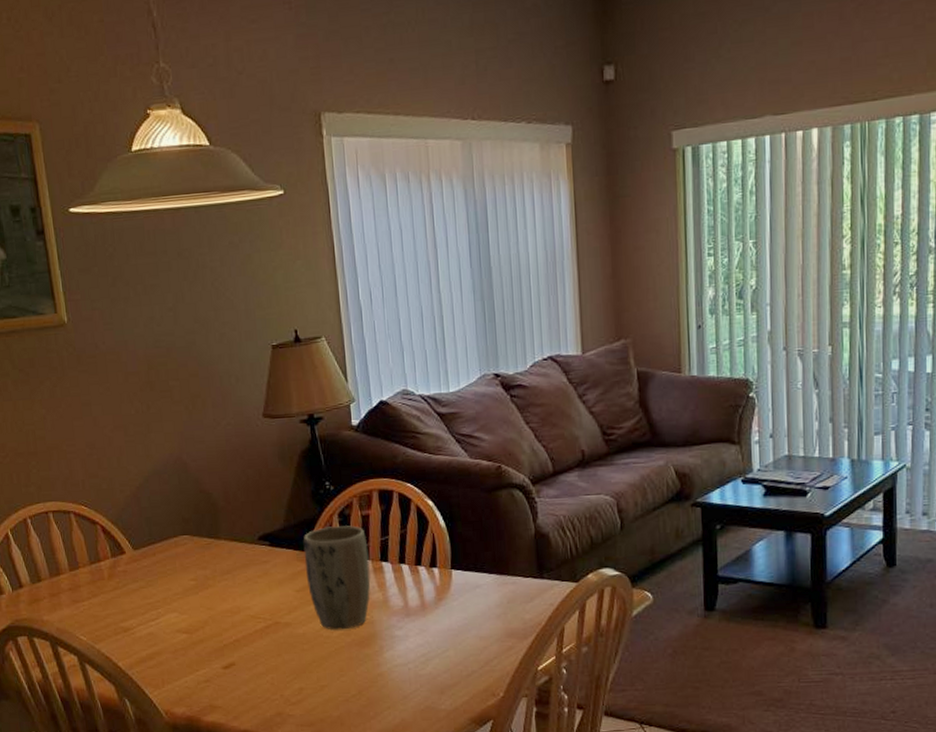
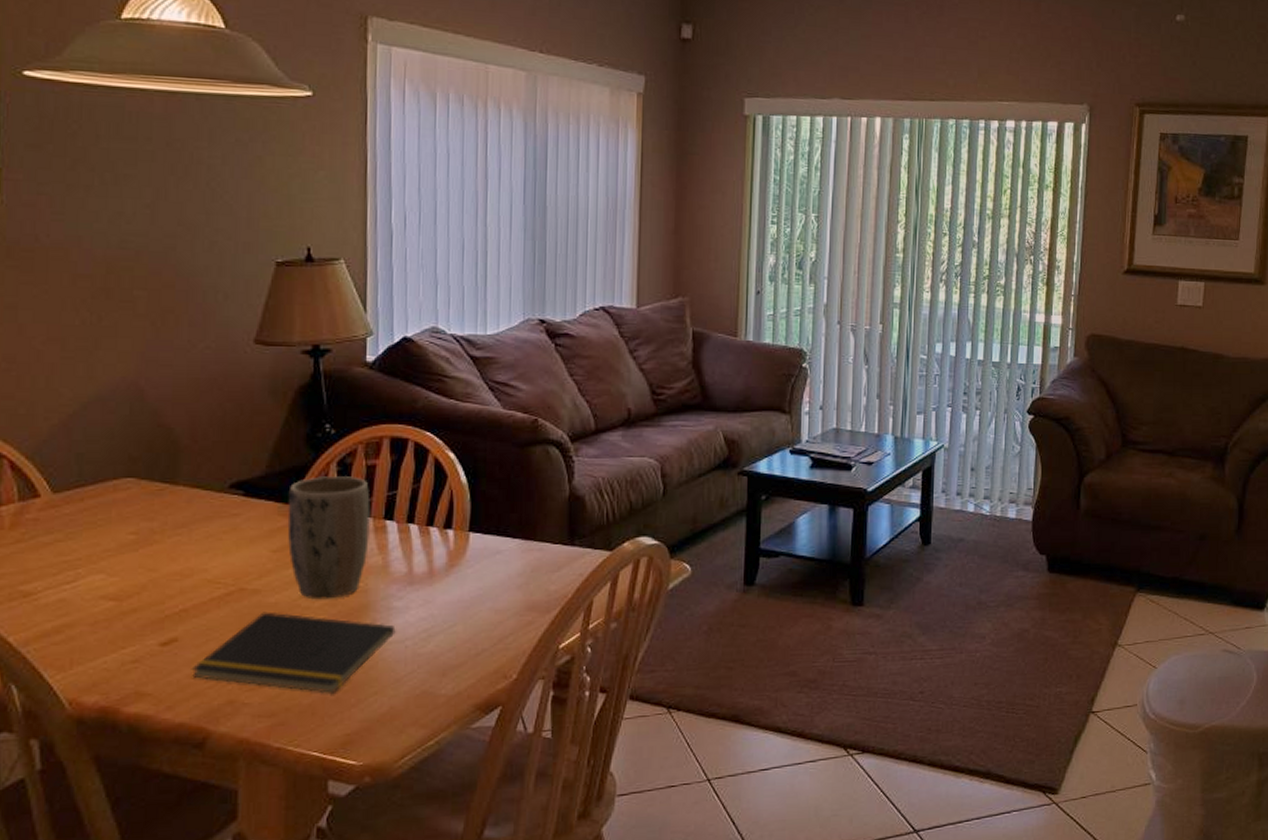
notepad: none [247,641,400,708] -> present [191,612,396,694]

